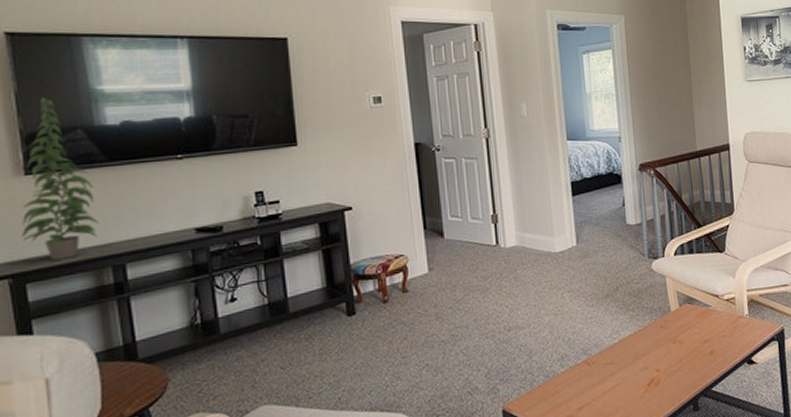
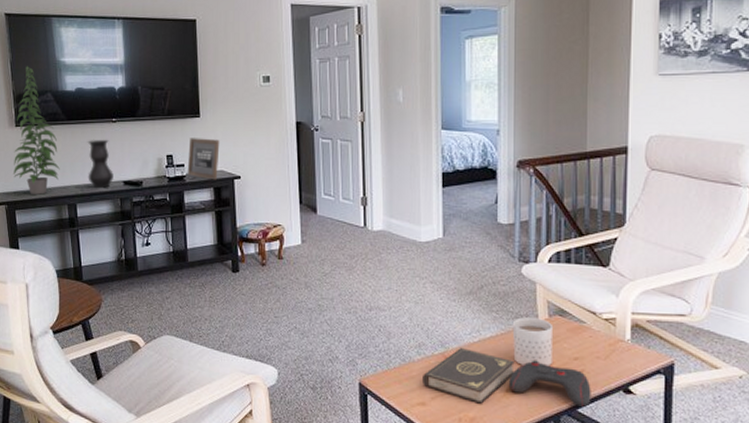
vase: none [140,180,181,241] -> present [87,139,114,188]
picture frame: none [283,168,324,215] -> present [187,138,220,180]
book: none [568,351,654,404] -> present [423,348,515,404]
mug: none [648,309,687,357] -> present [512,317,554,367]
game controller: none [649,349,722,386] -> present [508,360,591,407]

